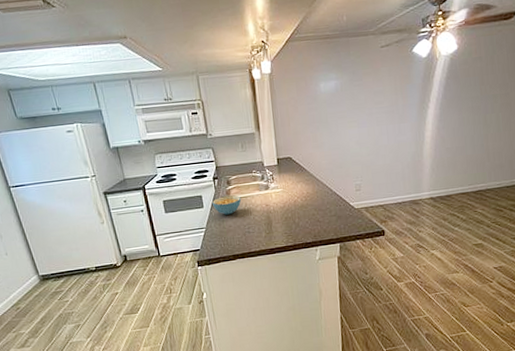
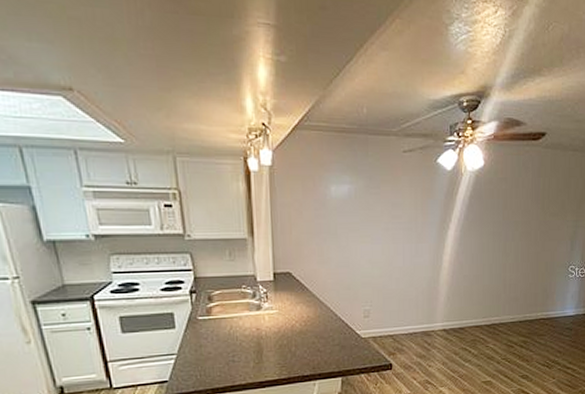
cereal bowl: present [212,195,242,215] -> none [188,315,226,339]

